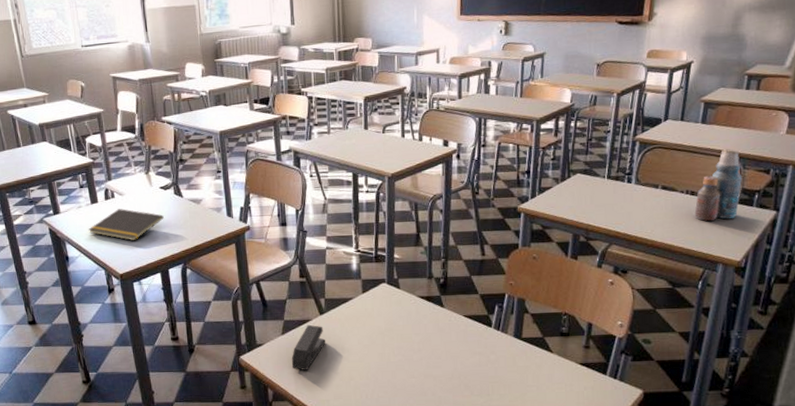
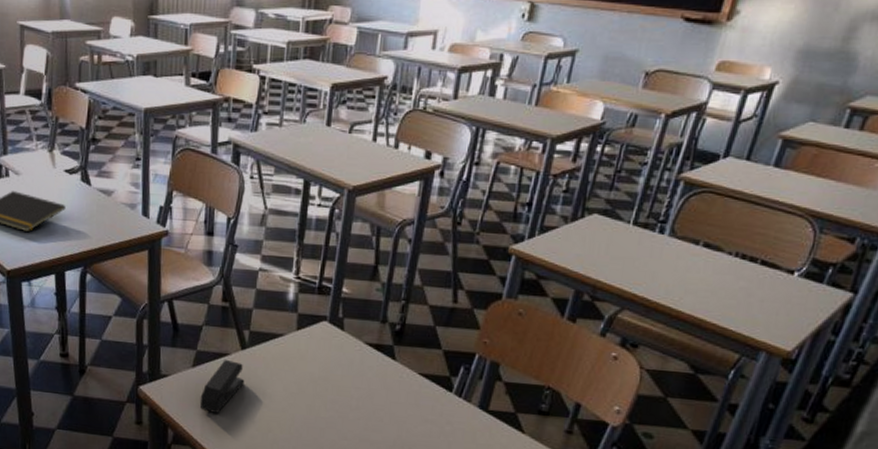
bottle: present [694,149,742,222] -> none [741,204,818,296]

